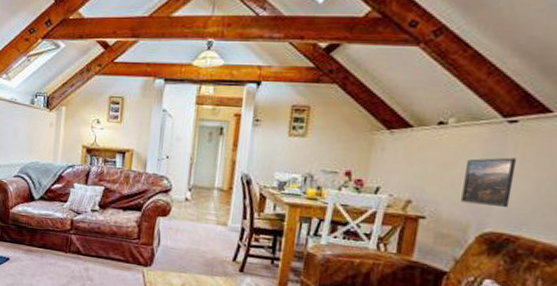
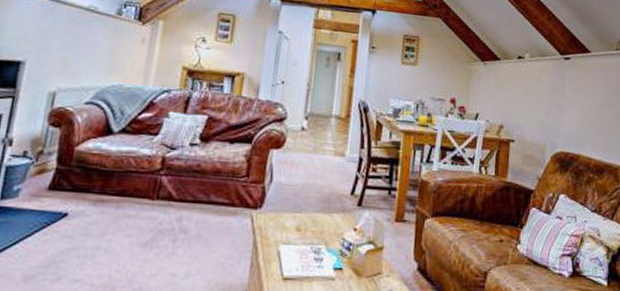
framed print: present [461,157,517,208] -> none [538,88,573,131]

